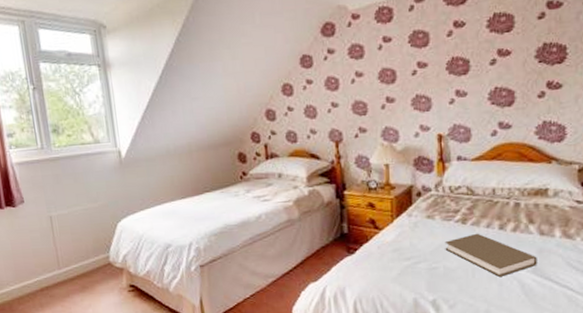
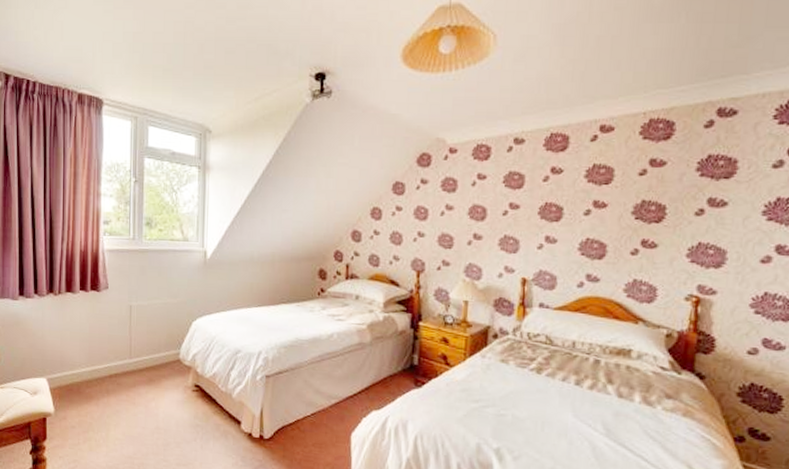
book: present [445,233,537,278] -> none [516,385,613,436]

